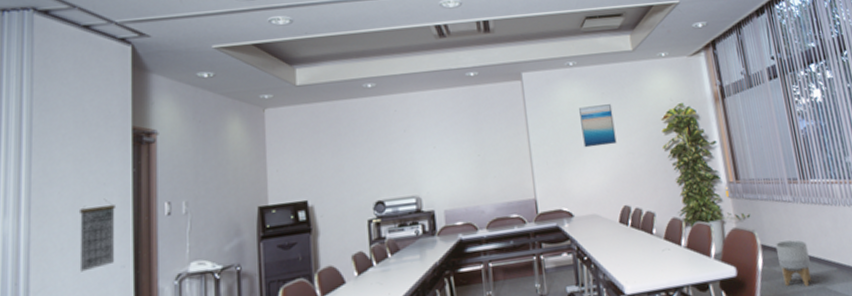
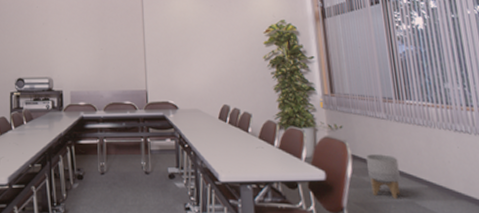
wall art: present [579,104,617,148] -> none [190,16,221,51]

